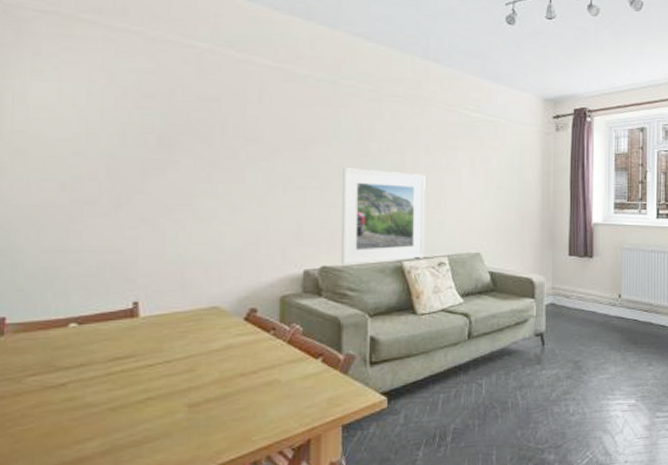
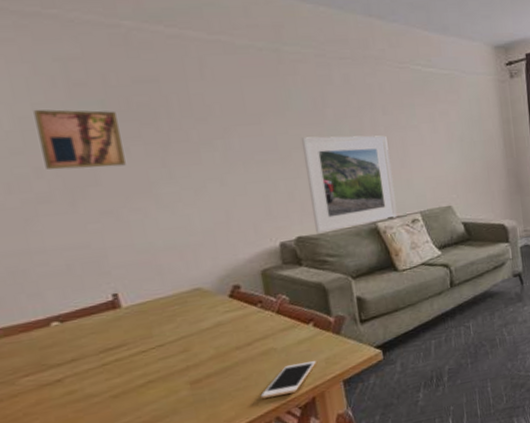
wall art: none [100,115,175,177] -> present [33,109,126,170]
cell phone: none [255,400,318,433] -> present [260,361,316,399]

